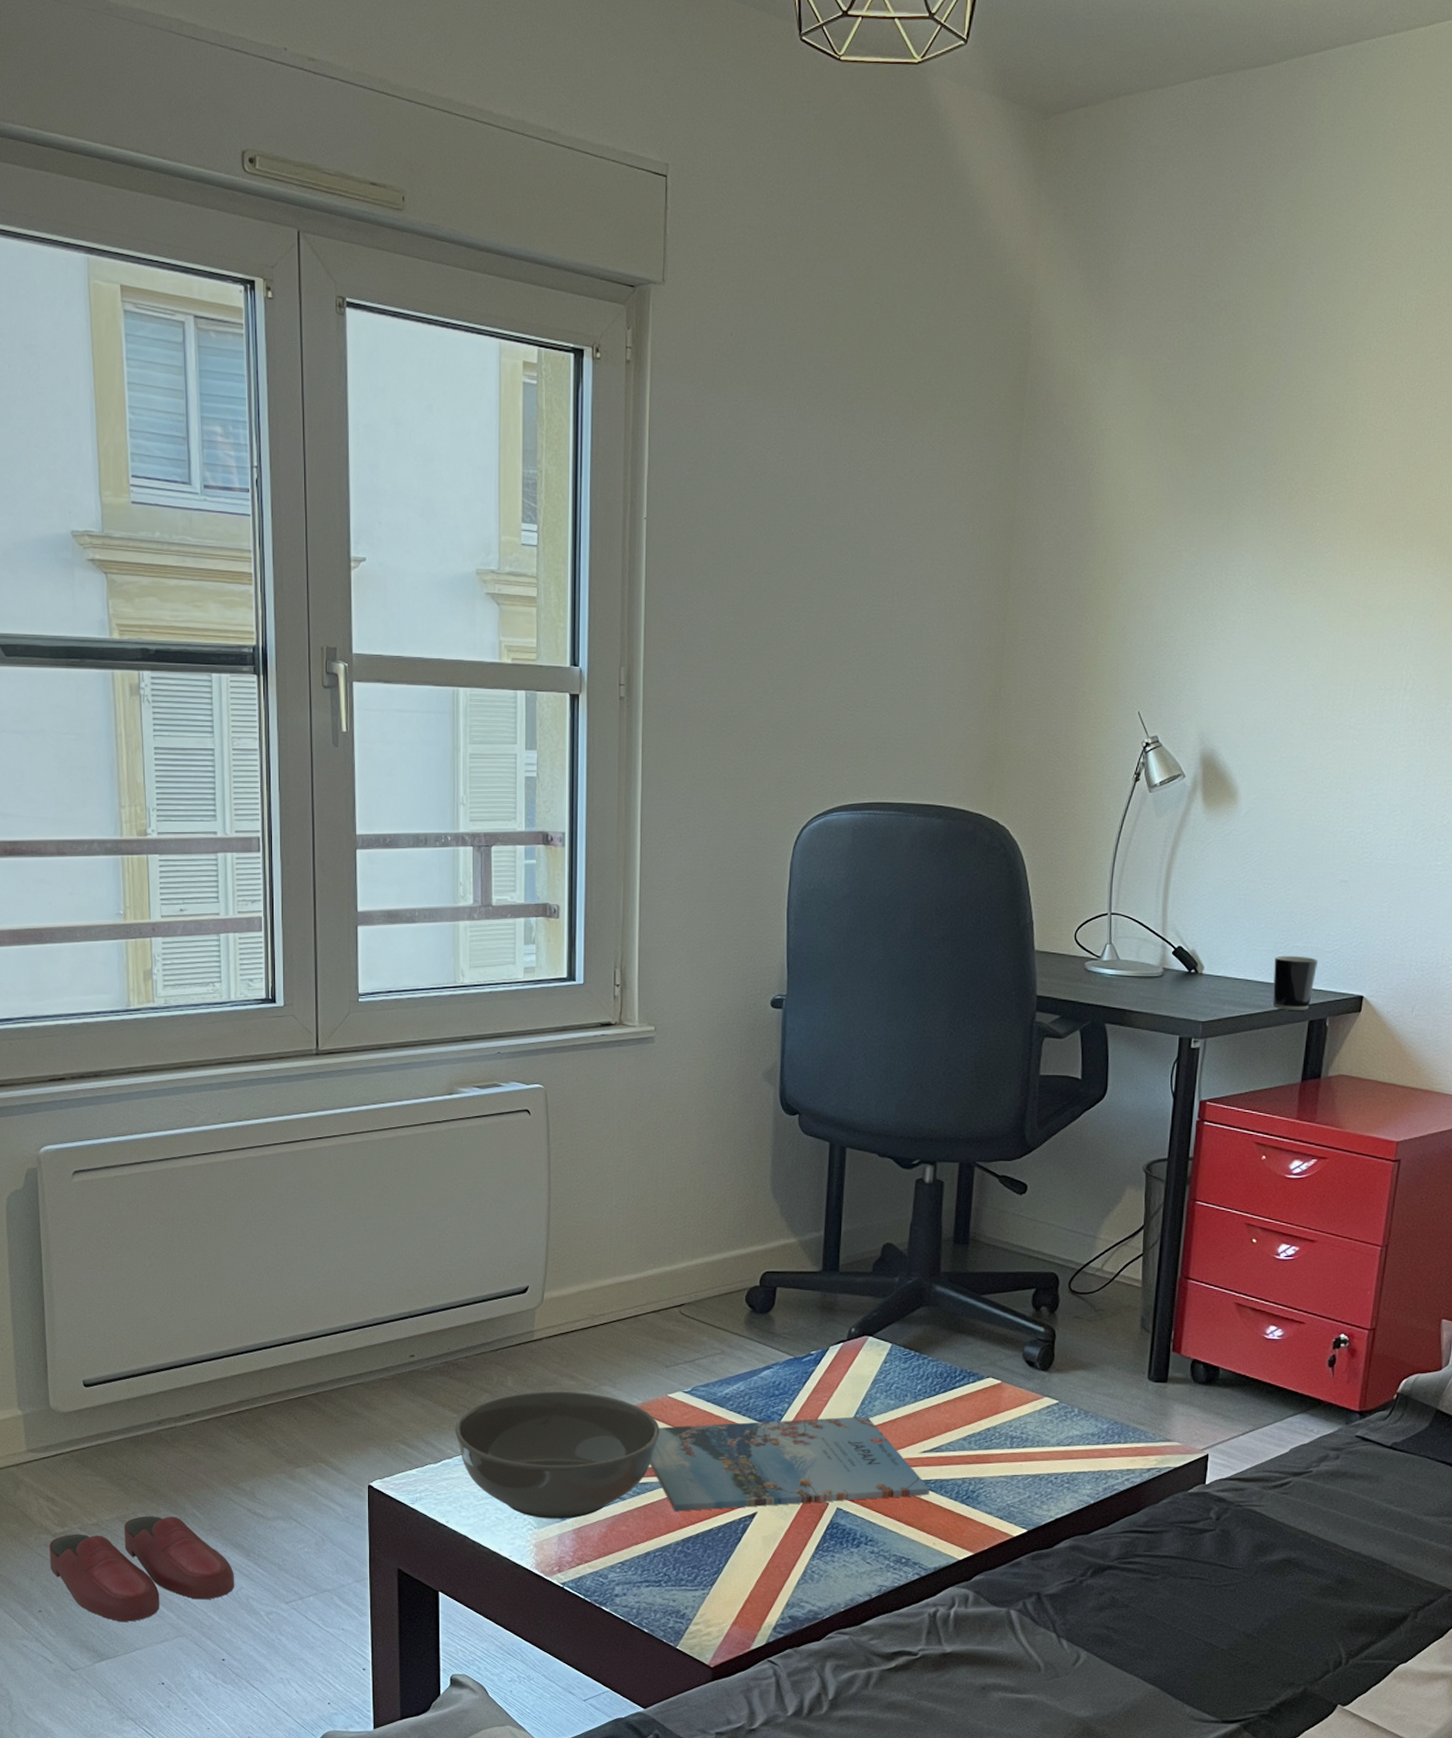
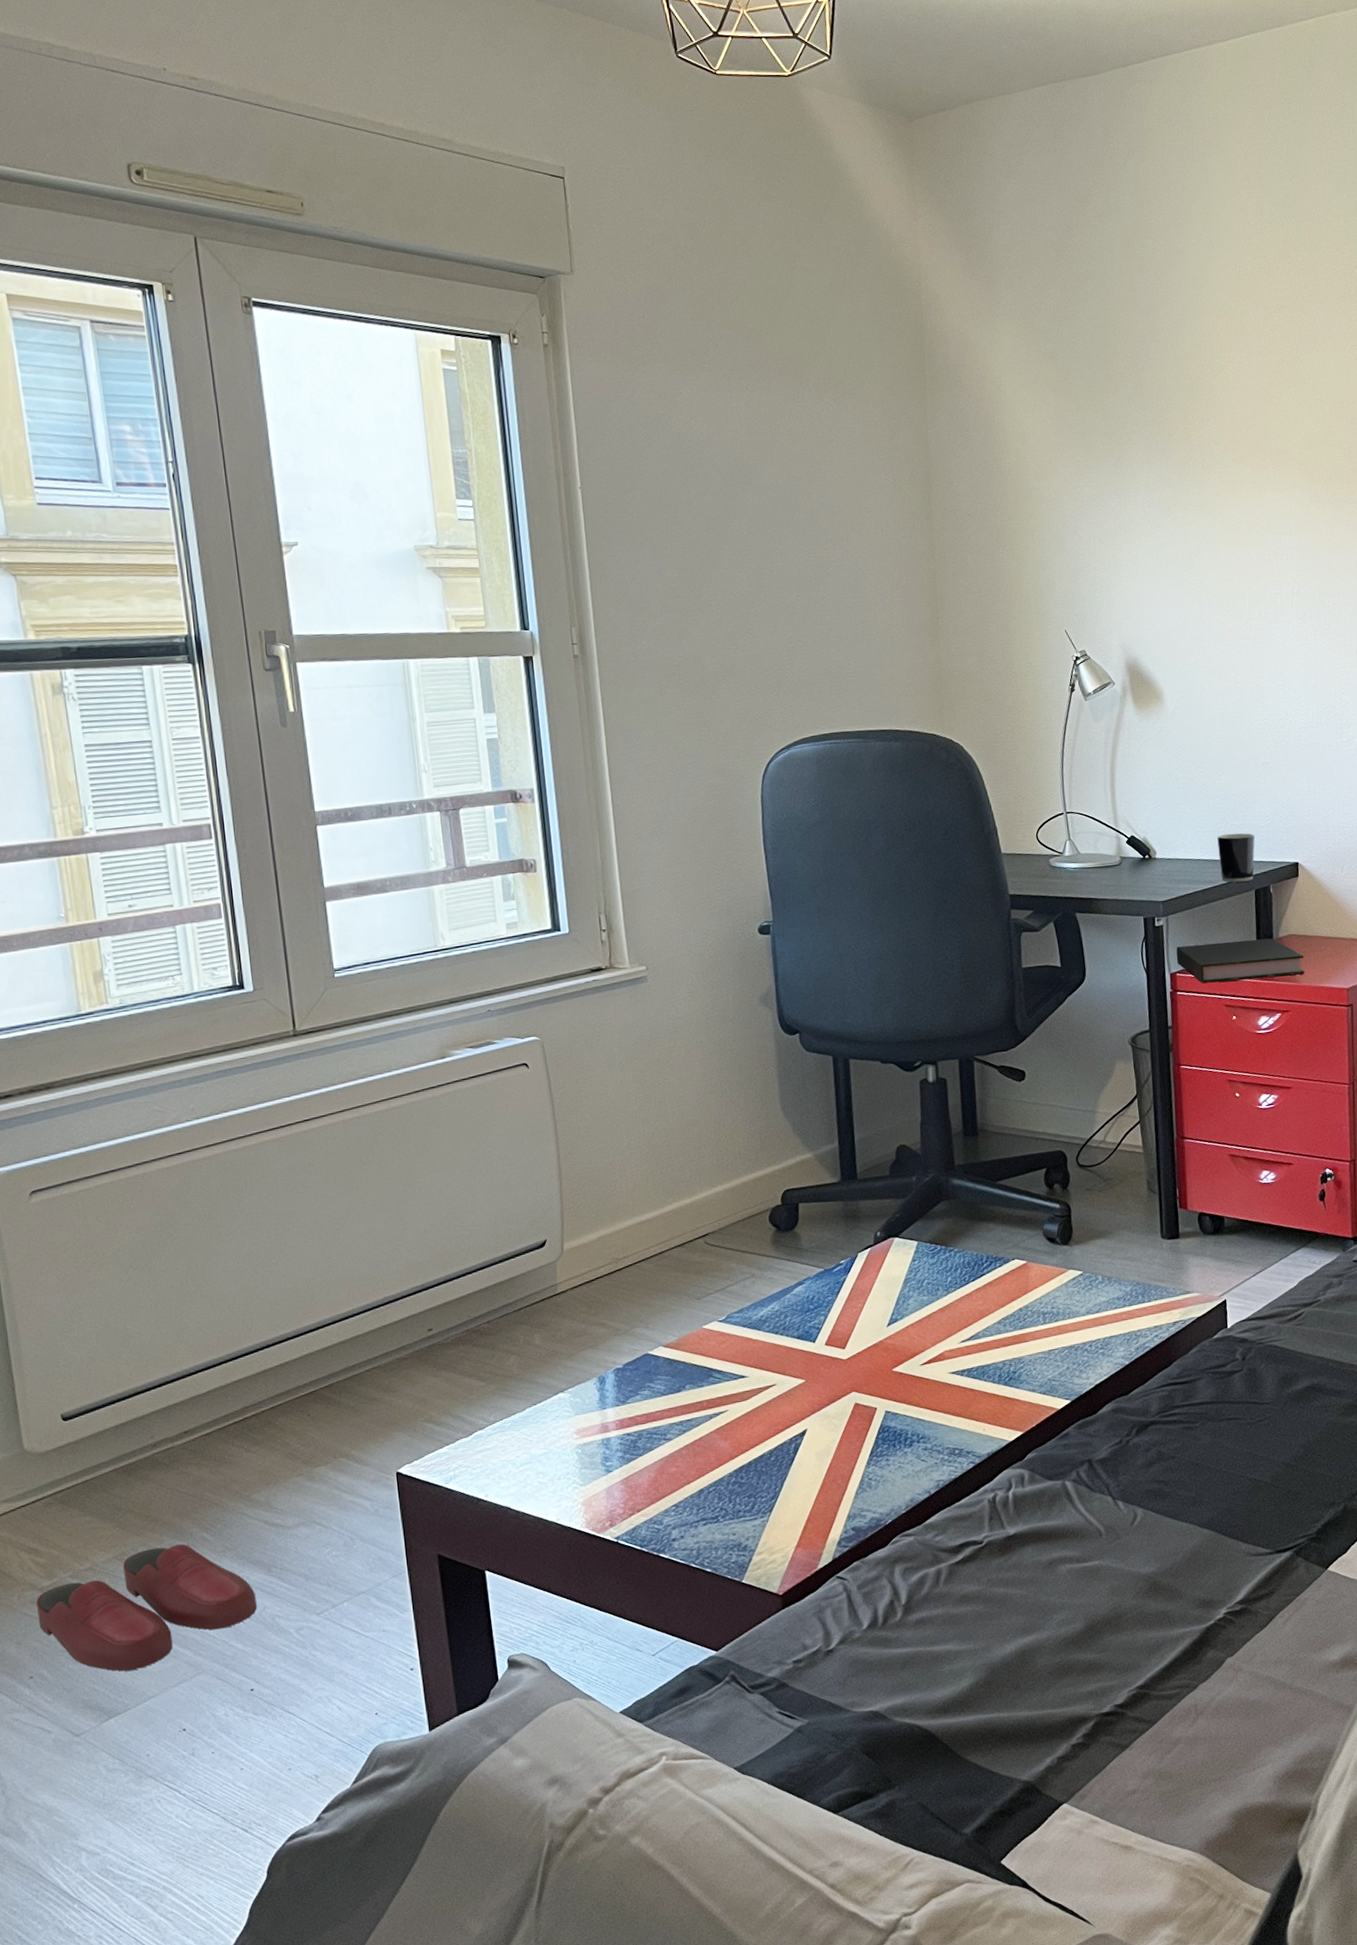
bowl: present [455,1391,660,1519] -> none [484,1337,699,1475]
magazine: present [650,1416,929,1512] -> none [692,1315,973,1443]
book: none [1209,1073,1353,1120] -> present [1176,938,1305,984]

